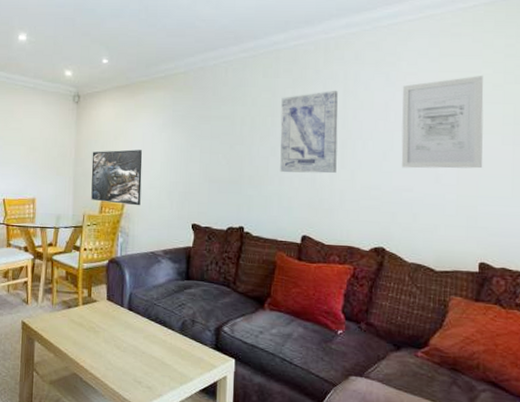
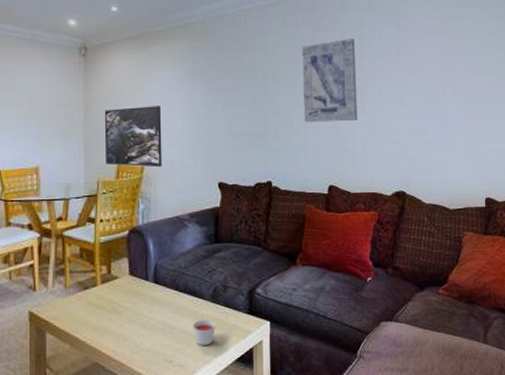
candle: none [161,348,183,373] -> present [192,319,216,345]
wall art: present [401,76,484,169] -> none [412,23,484,113]

